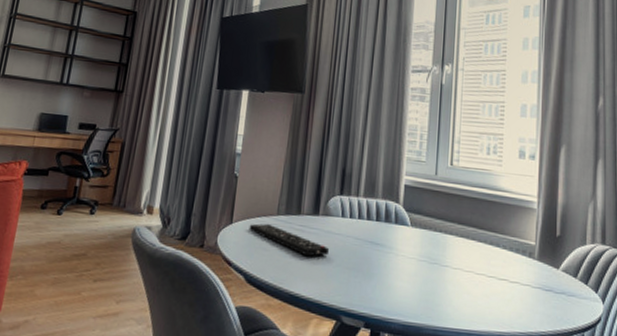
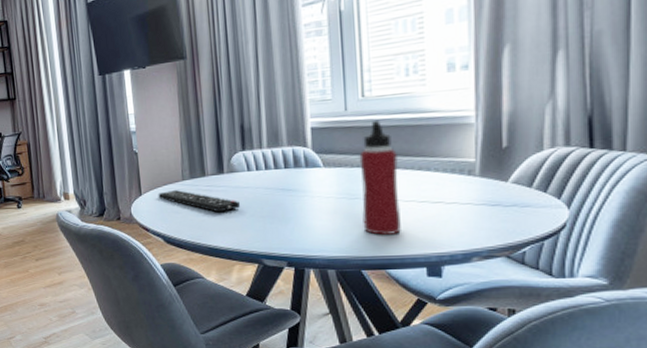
water bottle: none [438,190,475,307] -> present [359,121,401,235]

